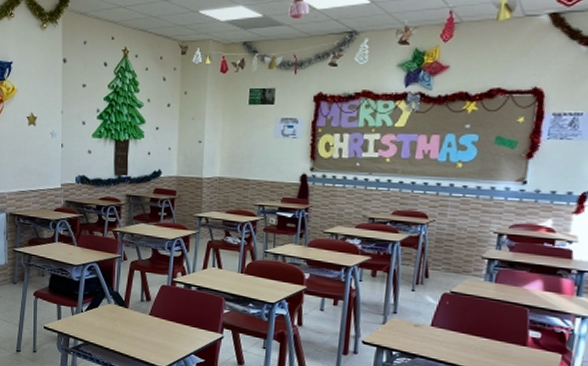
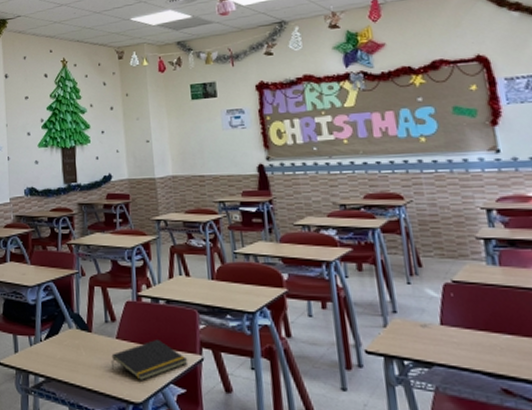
notepad: none [143,318,210,351] -> present [111,338,188,382]

